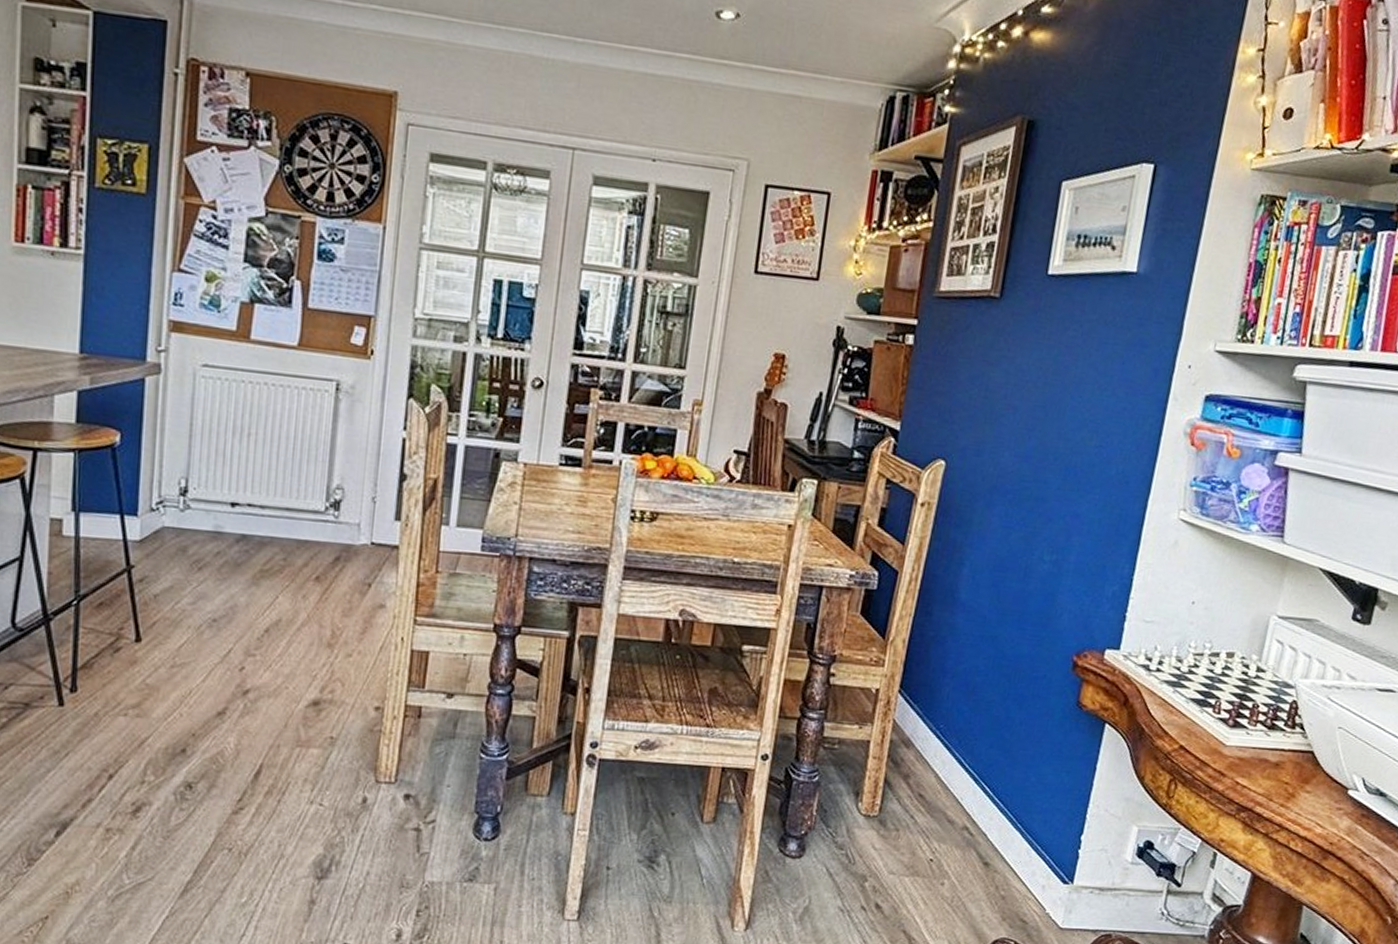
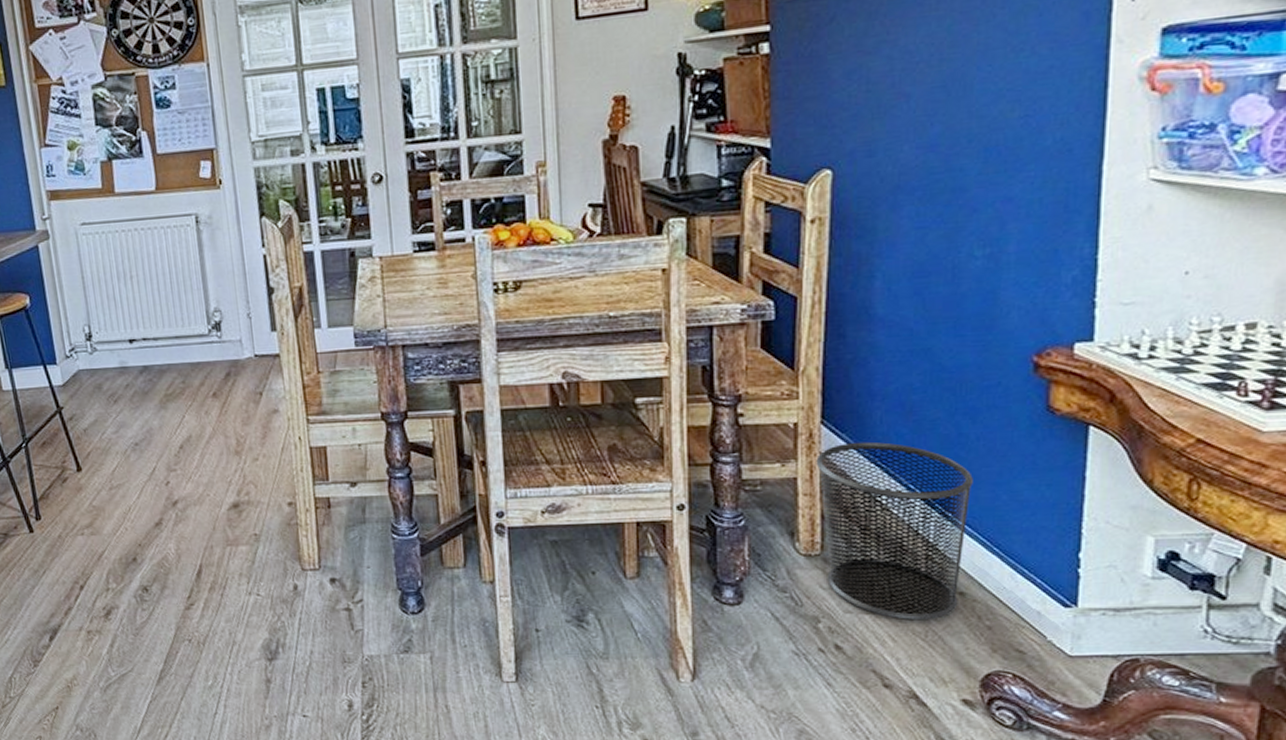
waste bin: none [879,713,1012,887] -> present [816,441,973,621]

